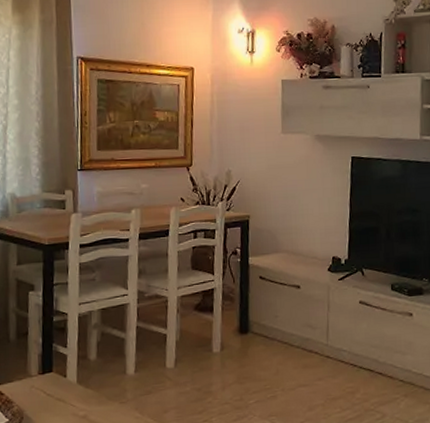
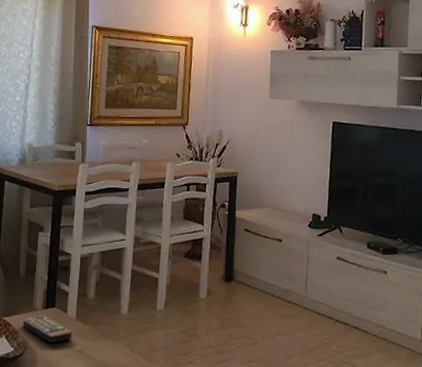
remote control: none [17,382,74,411] -> present [23,316,72,344]

